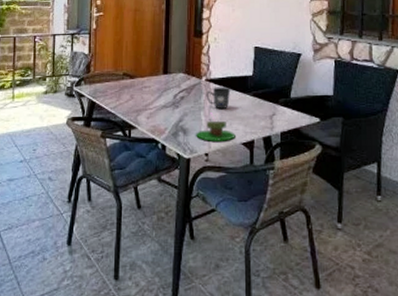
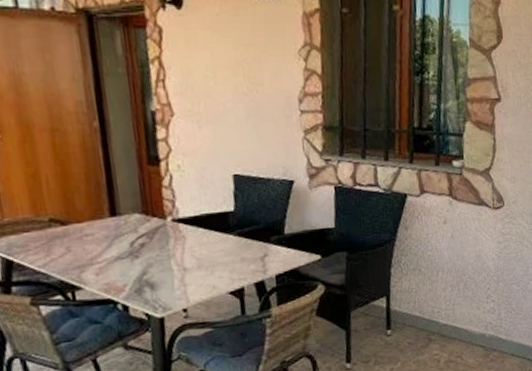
plant: present [196,113,235,141] -> none [167,260,220,295]
mug: present [206,86,231,110] -> none [174,227,208,256]

